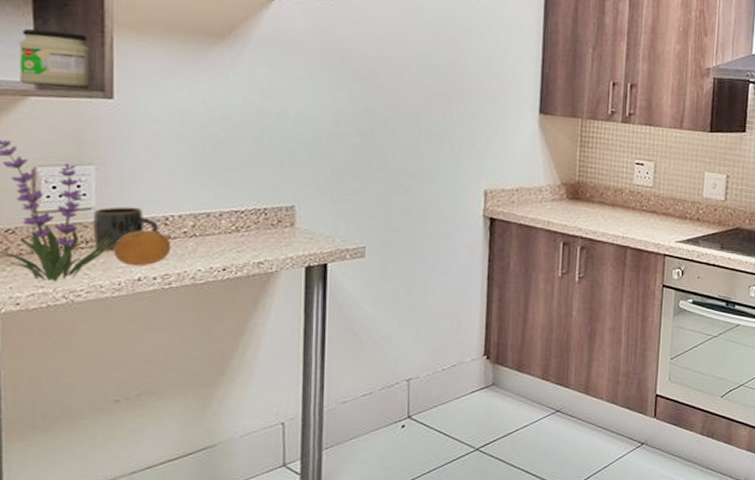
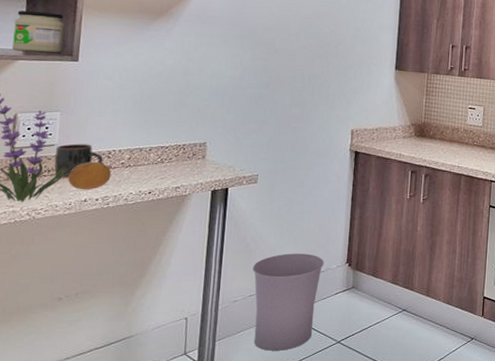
waste bin: none [364,344,455,461] -> present [252,253,324,351]

